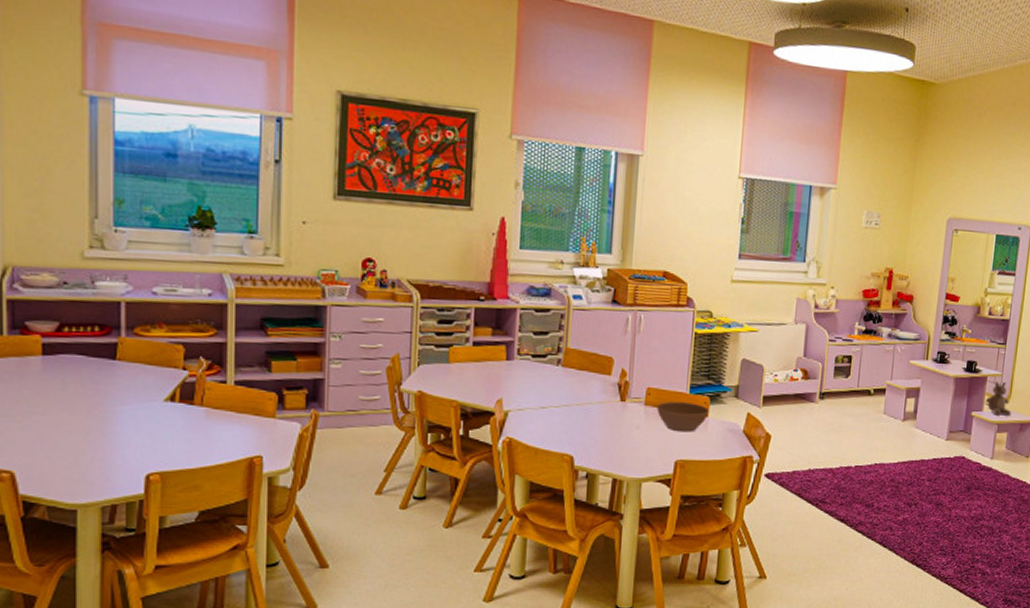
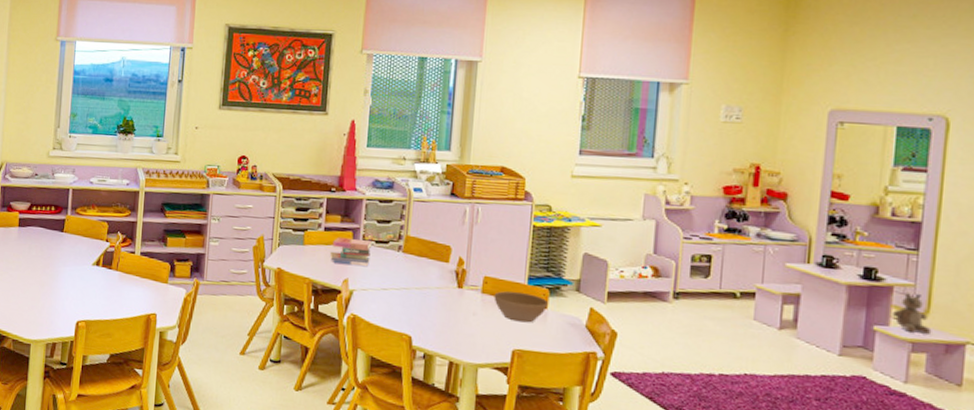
books: none [480,352,529,385] -> present [329,237,373,267]

